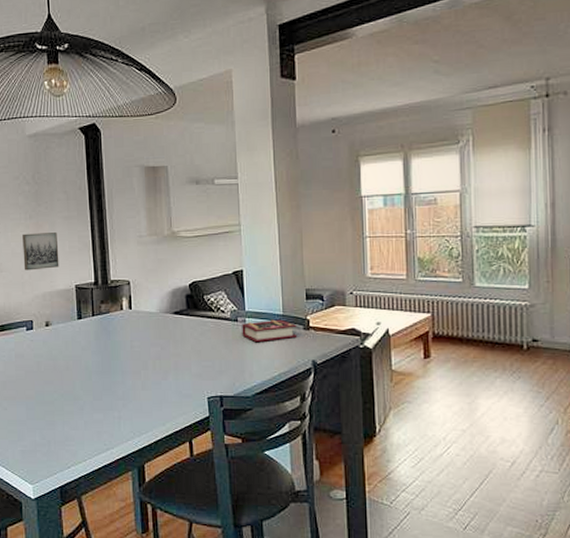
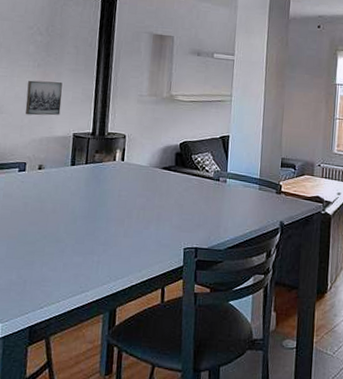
book: present [242,319,298,343] -> none [222,182,271,202]

